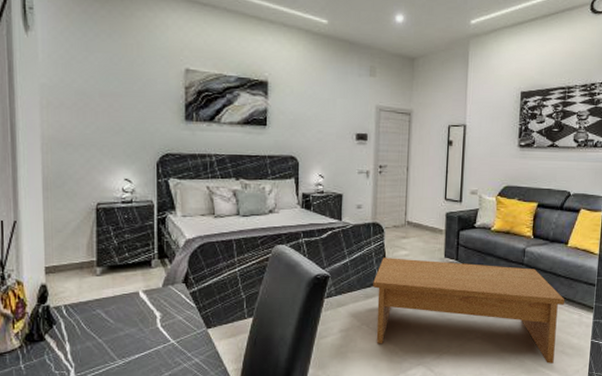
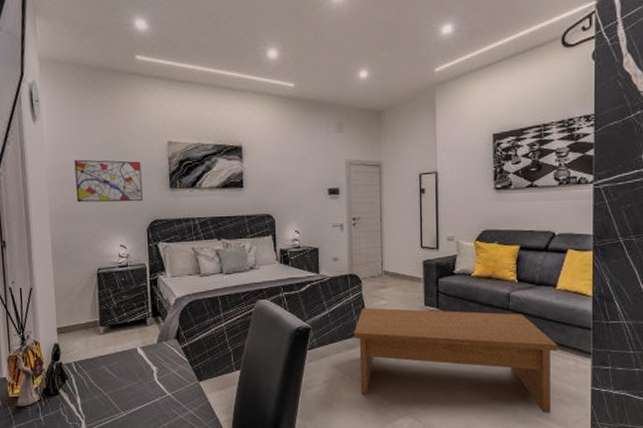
wall art: none [74,79,153,133] -> present [74,159,143,203]

